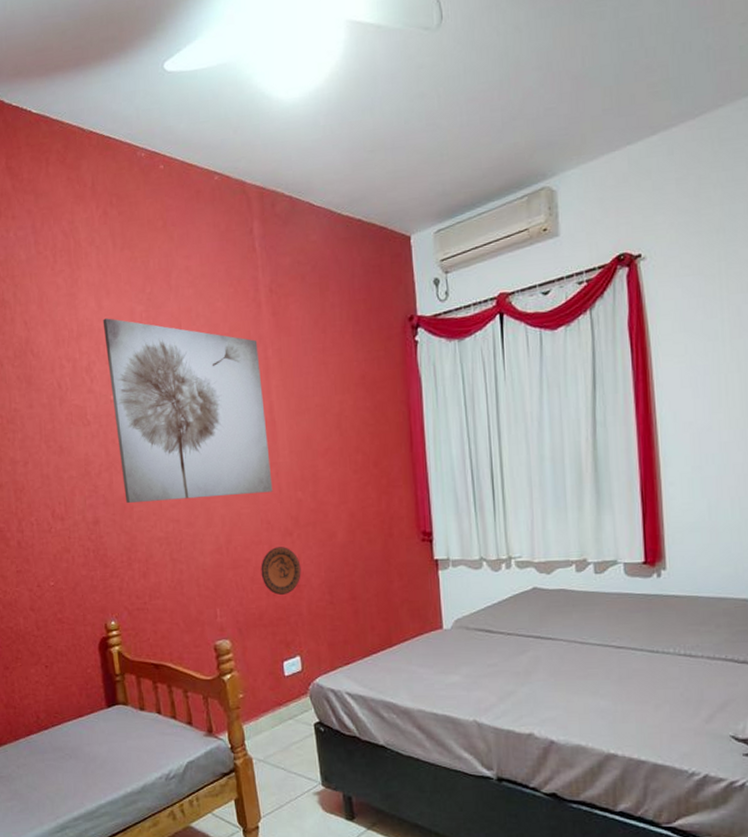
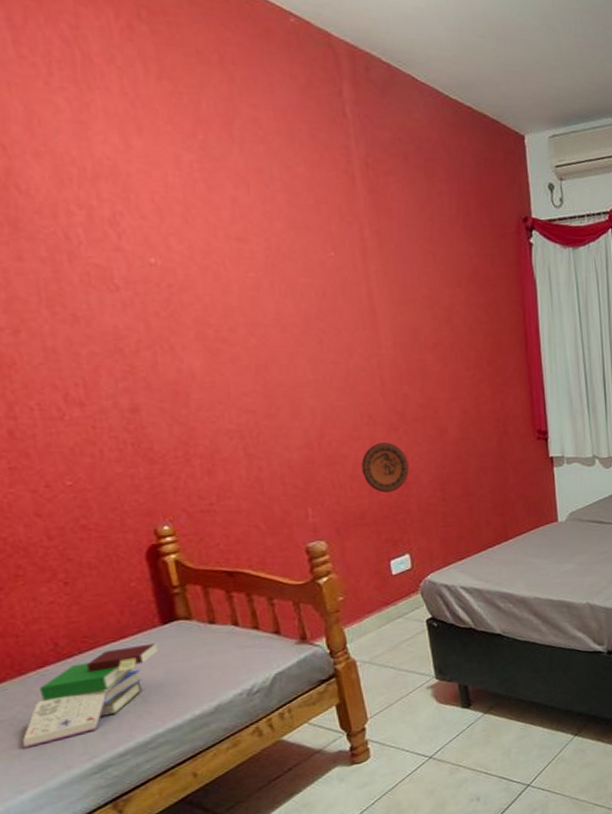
book: none [14,723,104,802] -> present [22,643,159,748]
wall art: present [102,318,273,503] -> none [132,161,374,388]

